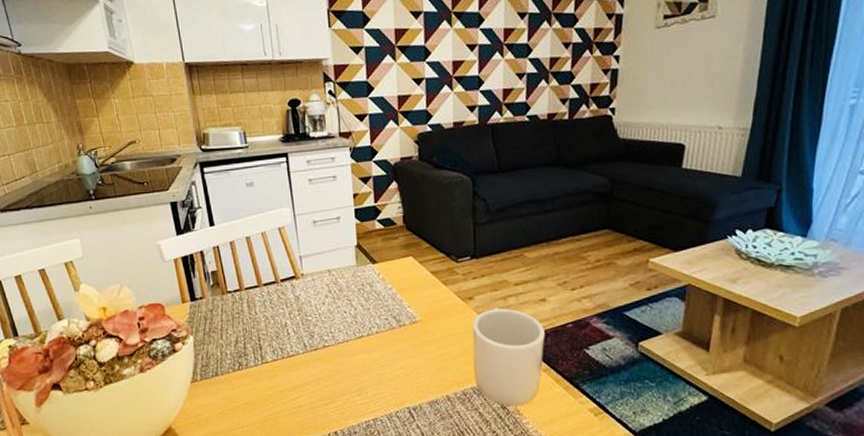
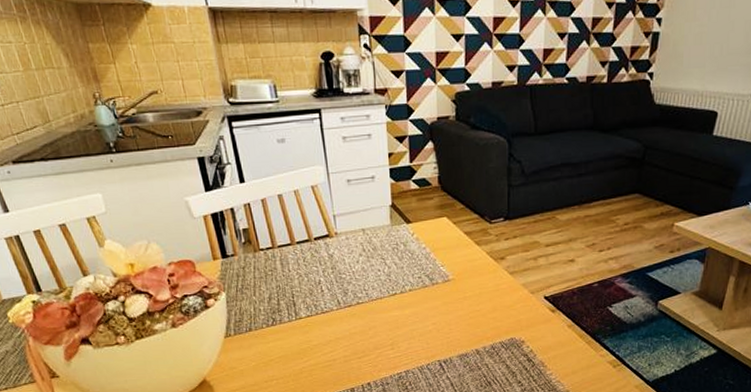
mug: present [472,306,545,406] -> none [502,266,571,359]

